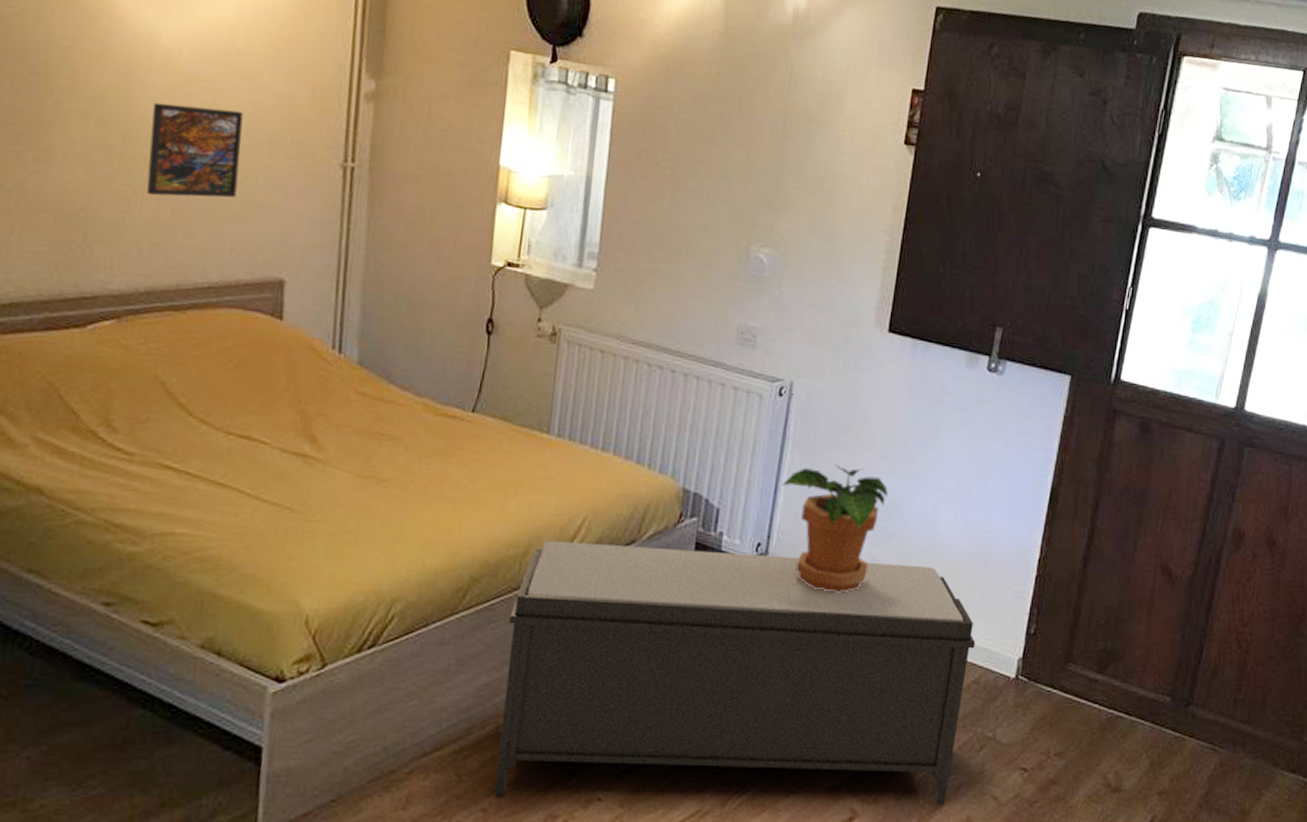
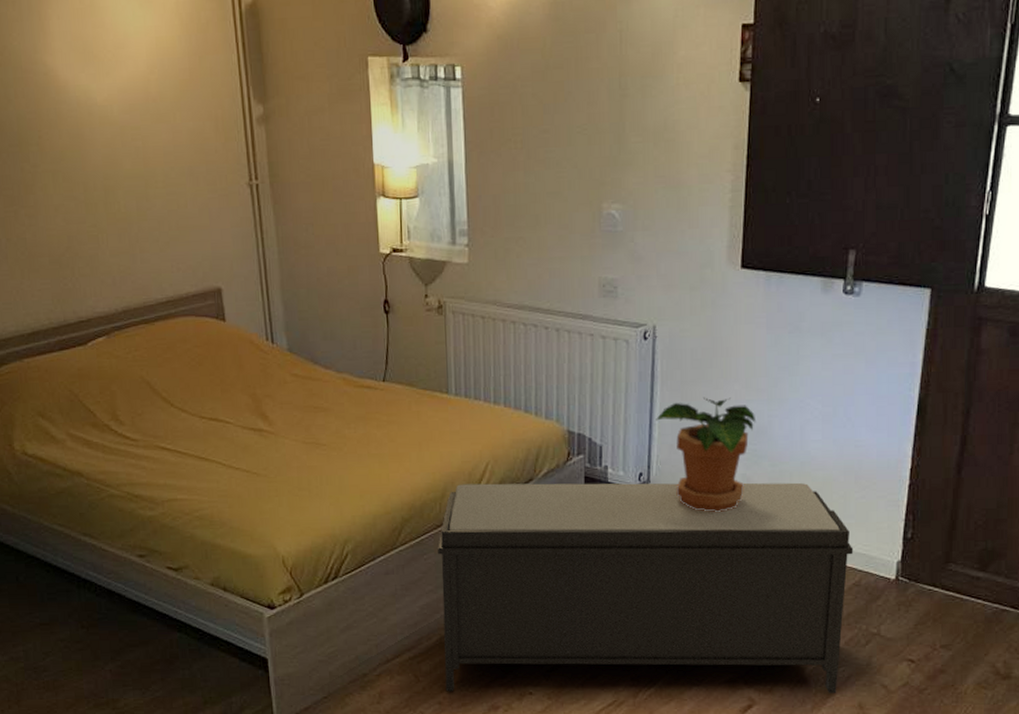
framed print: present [146,102,244,198] -> none [100,151,173,232]

